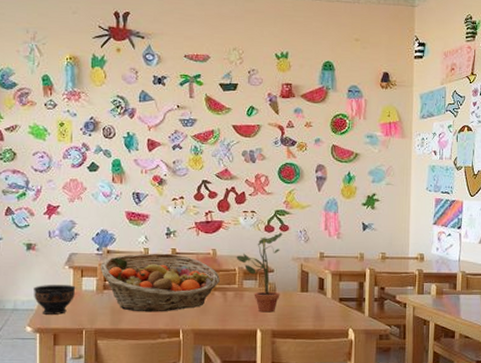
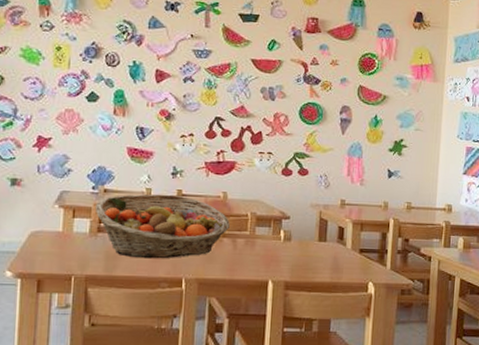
bowl: present [34,285,76,315] -> none [16,225,66,259]
potted plant: present [236,232,283,313] -> none [249,176,301,263]

